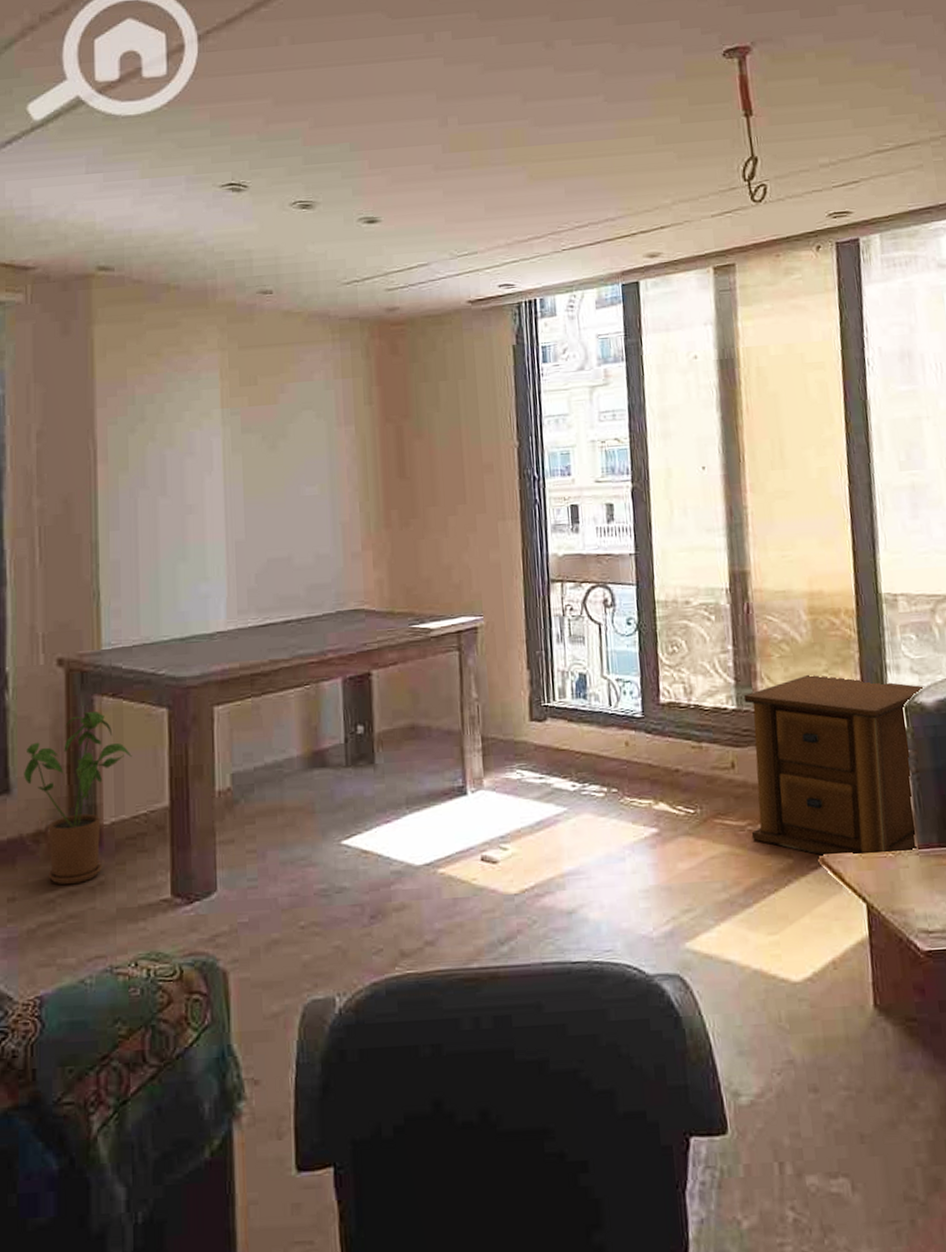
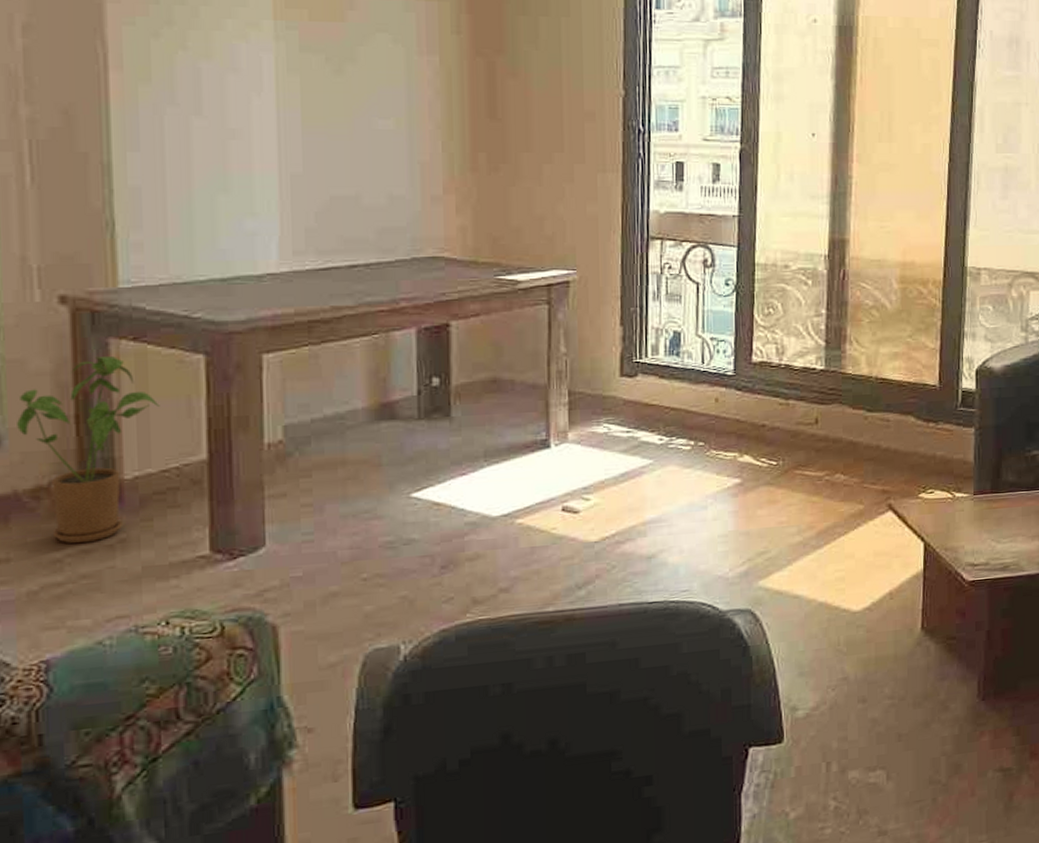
side table: present [743,674,925,857] -> none [828,339,996,503]

